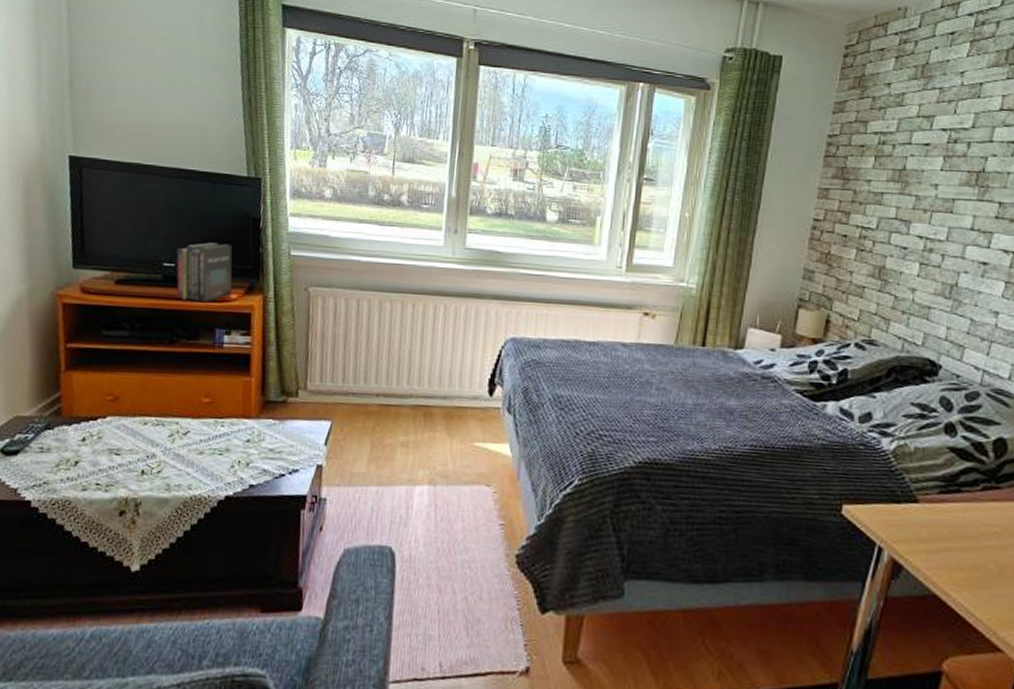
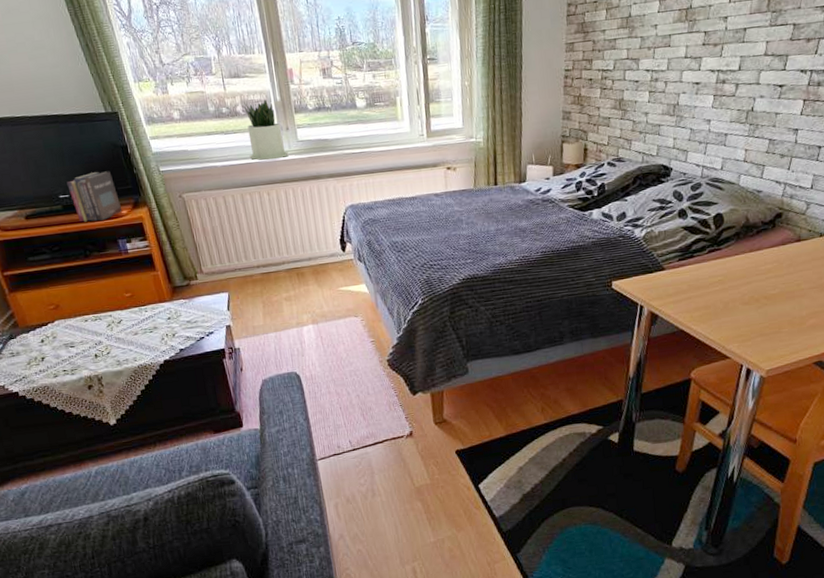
planter: none [401,191,450,266] -> present [242,99,289,161]

